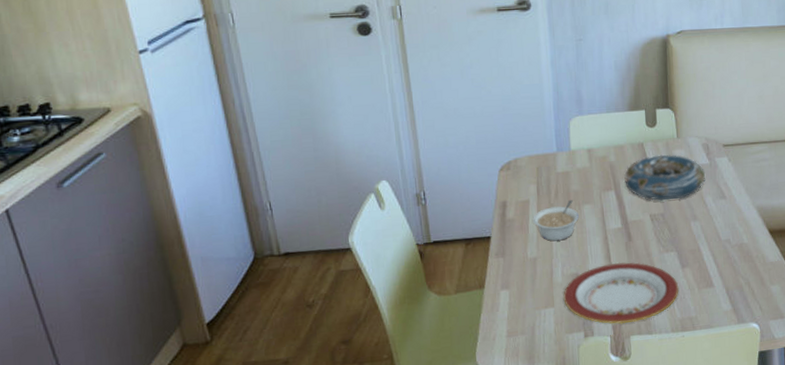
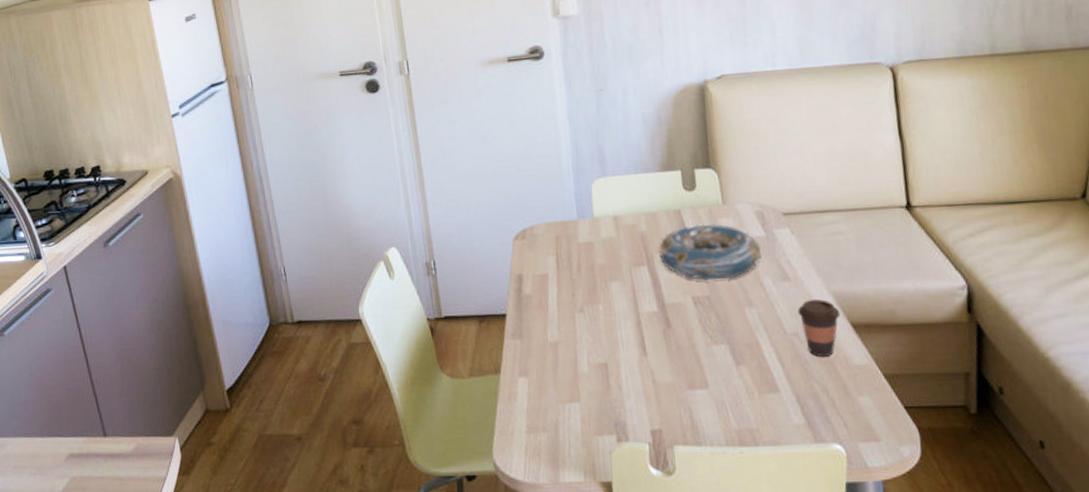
legume: present [533,199,579,242] -> none [552,275,606,324]
plate: present [563,262,679,324] -> none [590,353,734,430]
coffee cup: none [730,212,762,257] -> present [798,299,841,357]

